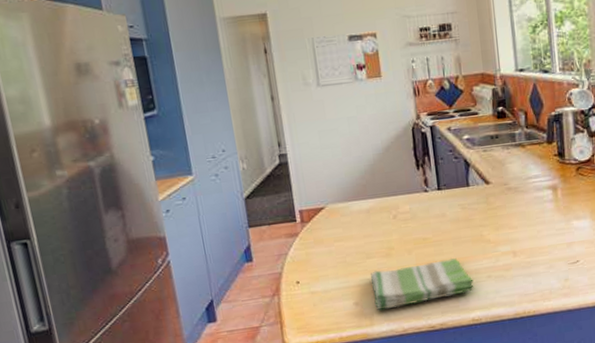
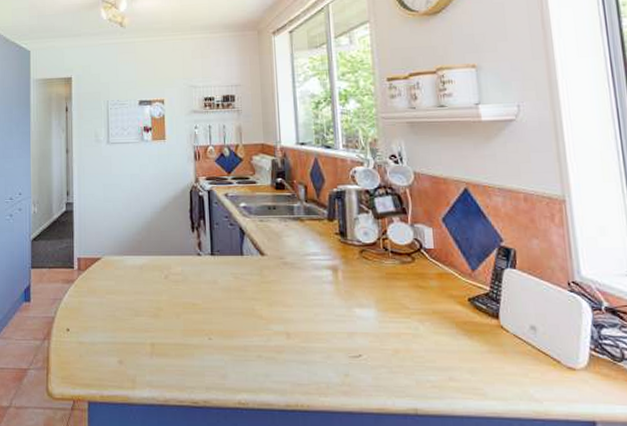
dish towel: present [371,258,474,311] -> none [138,329,242,374]

